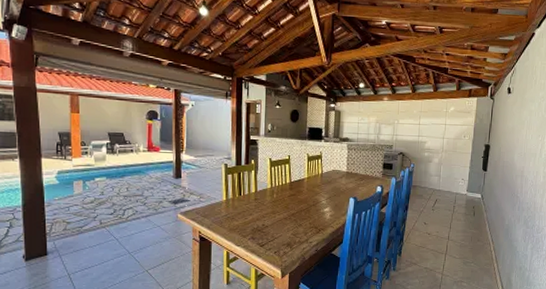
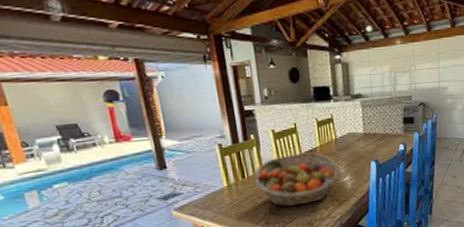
fruit basket: none [248,181,322,227] -> present [254,152,340,207]

